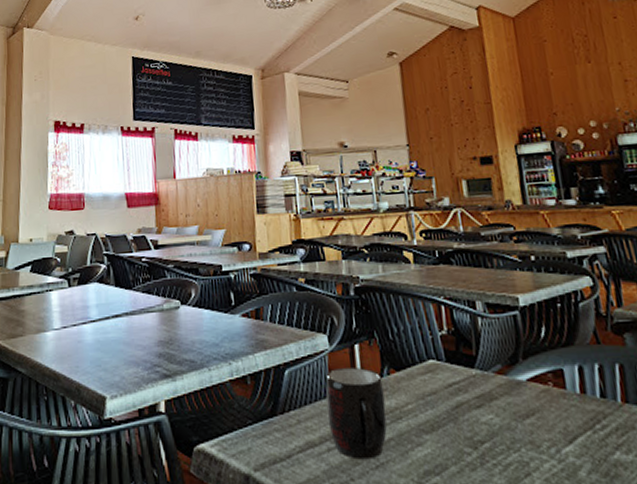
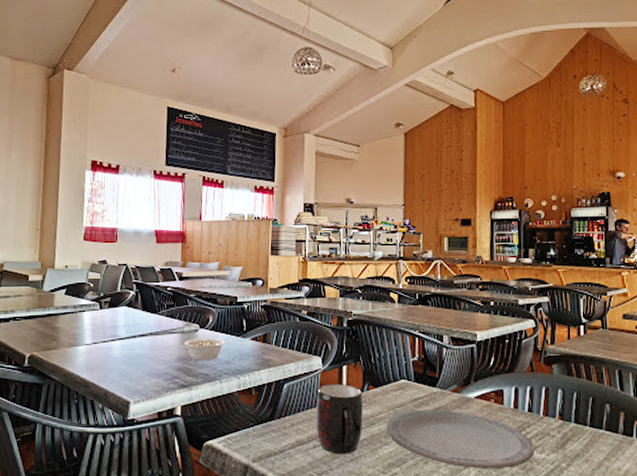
legume: none [165,315,221,344] -> present [185,338,233,361]
plate: none [416,396,618,477] -> present [386,409,534,469]

